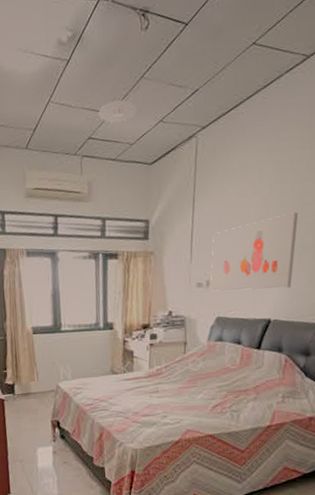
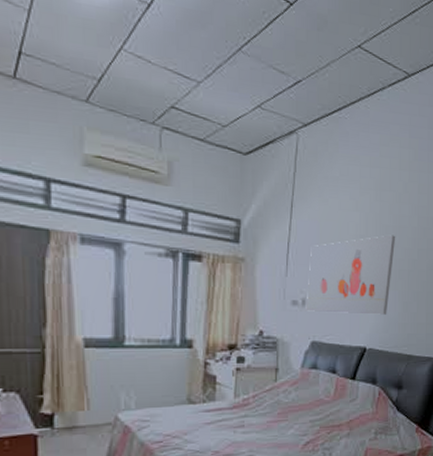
architectural model: present [98,100,136,123] -> none [185,68,231,97]

